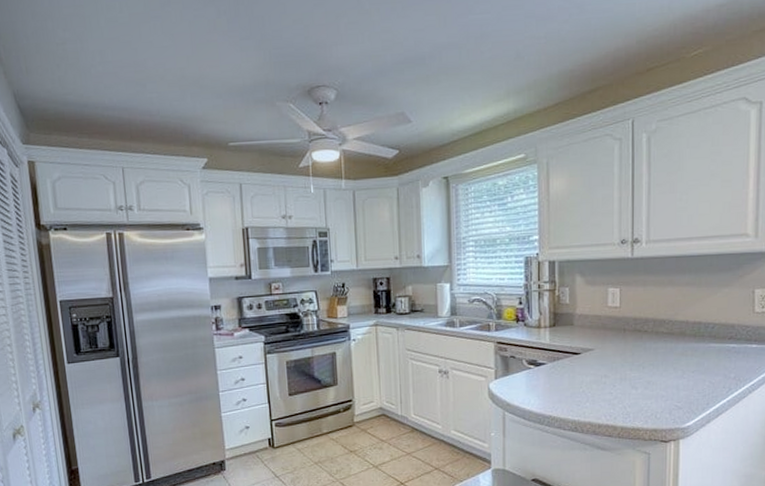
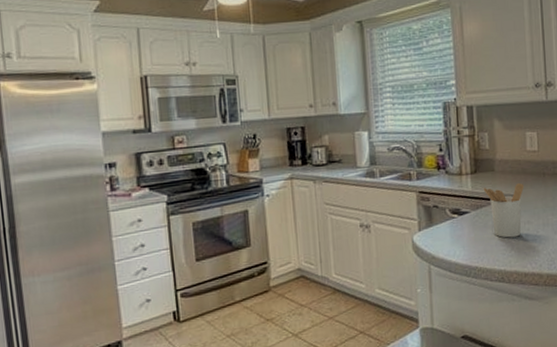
utensil holder: none [561,337,602,390] -> present [483,182,524,238]

